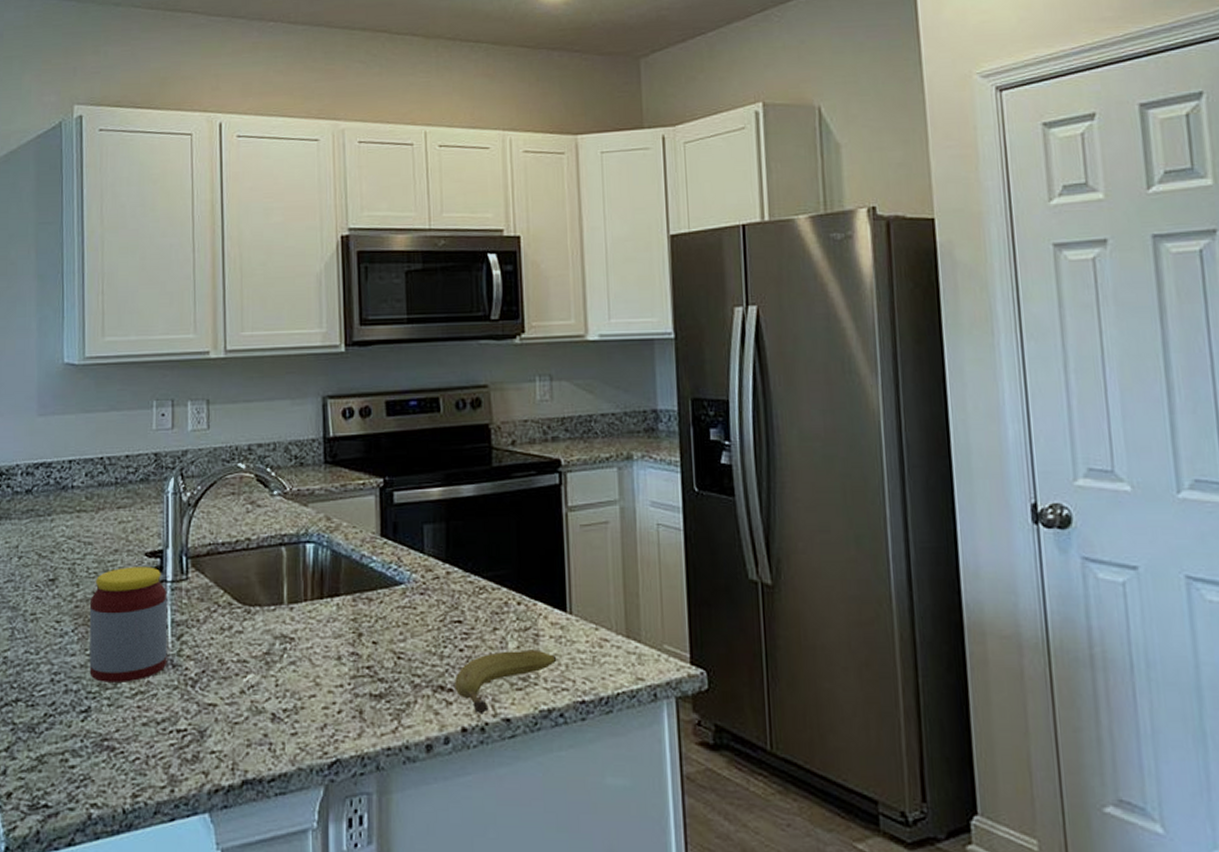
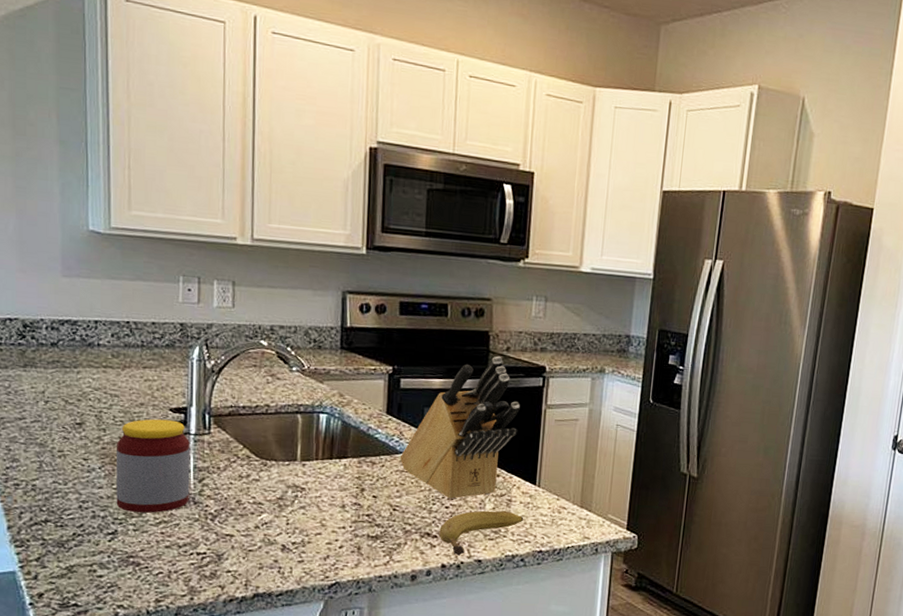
knife block: none [400,452,537,638] -> present [400,356,520,499]

